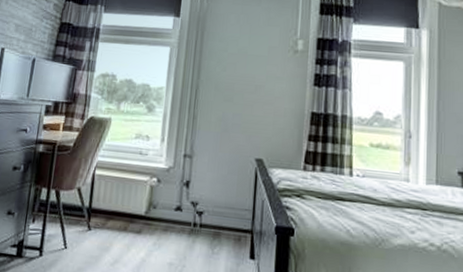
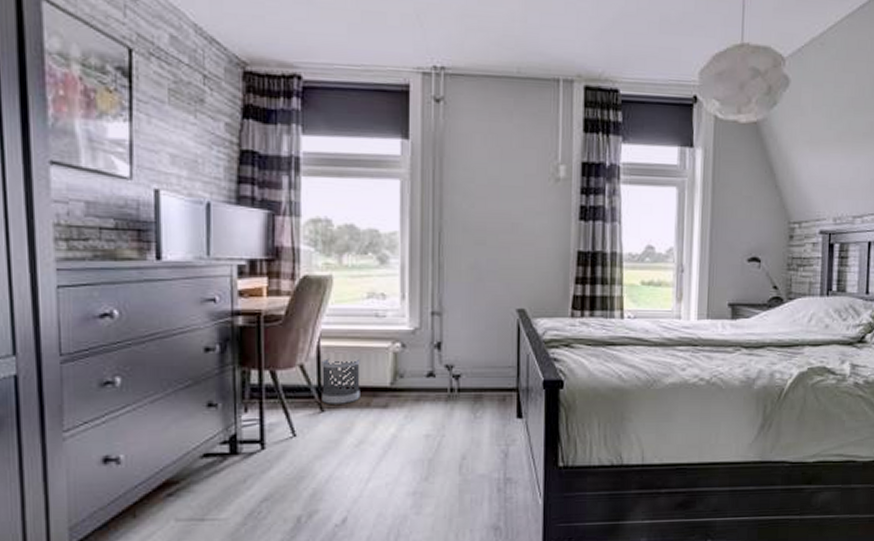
wastebasket: none [90,185,124,226] -> present [322,357,360,404]

